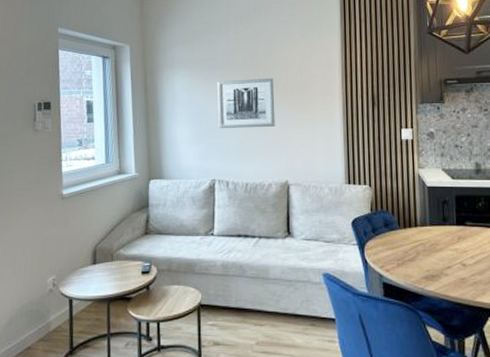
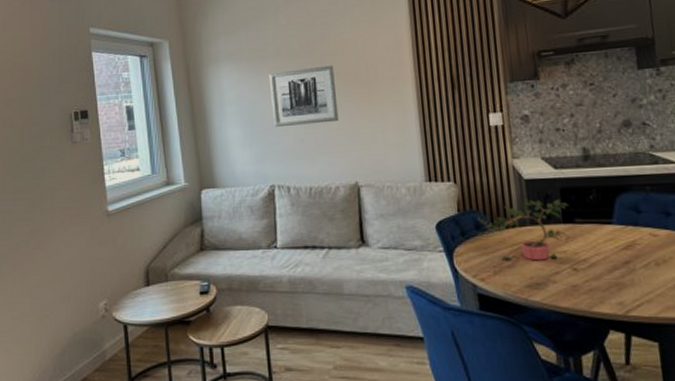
potted plant: none [385,203,462,256] -> present [476,198,569,261]

